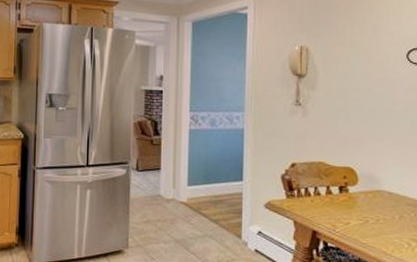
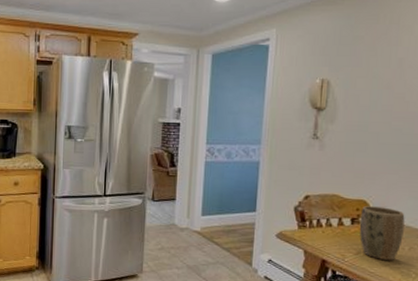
plant pot: none [348,173,392,230] -> present [359,206,405,260]

